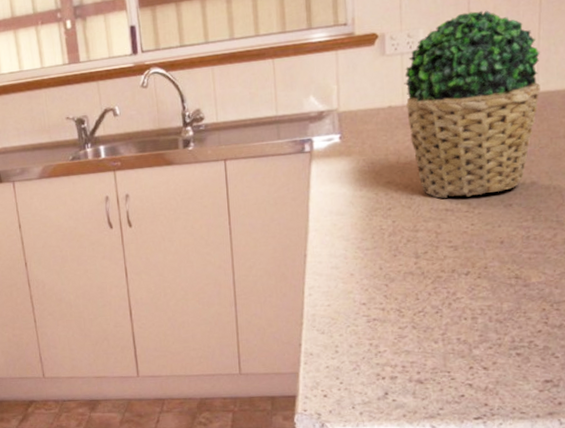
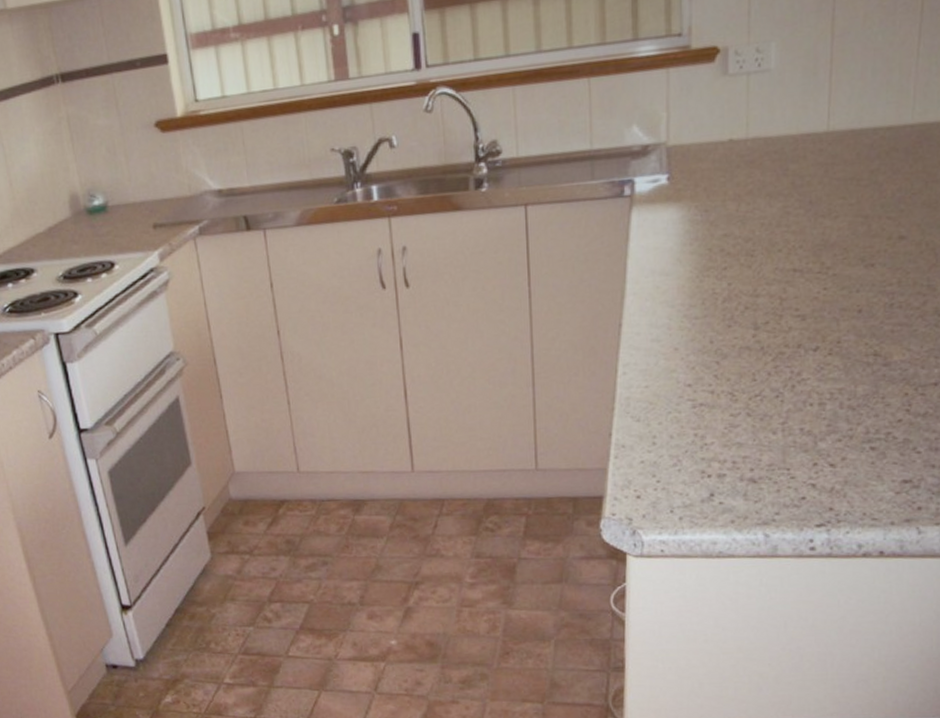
potted plant: present [404,10,540,199] -> none [749,18,918,256]

